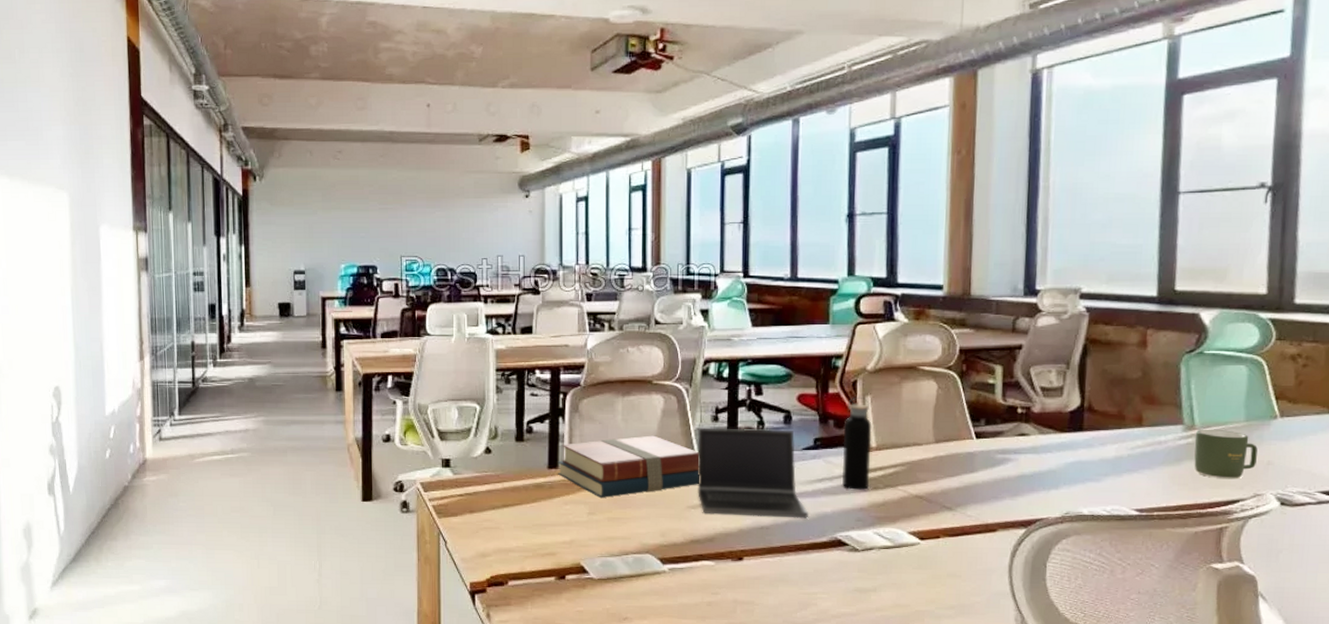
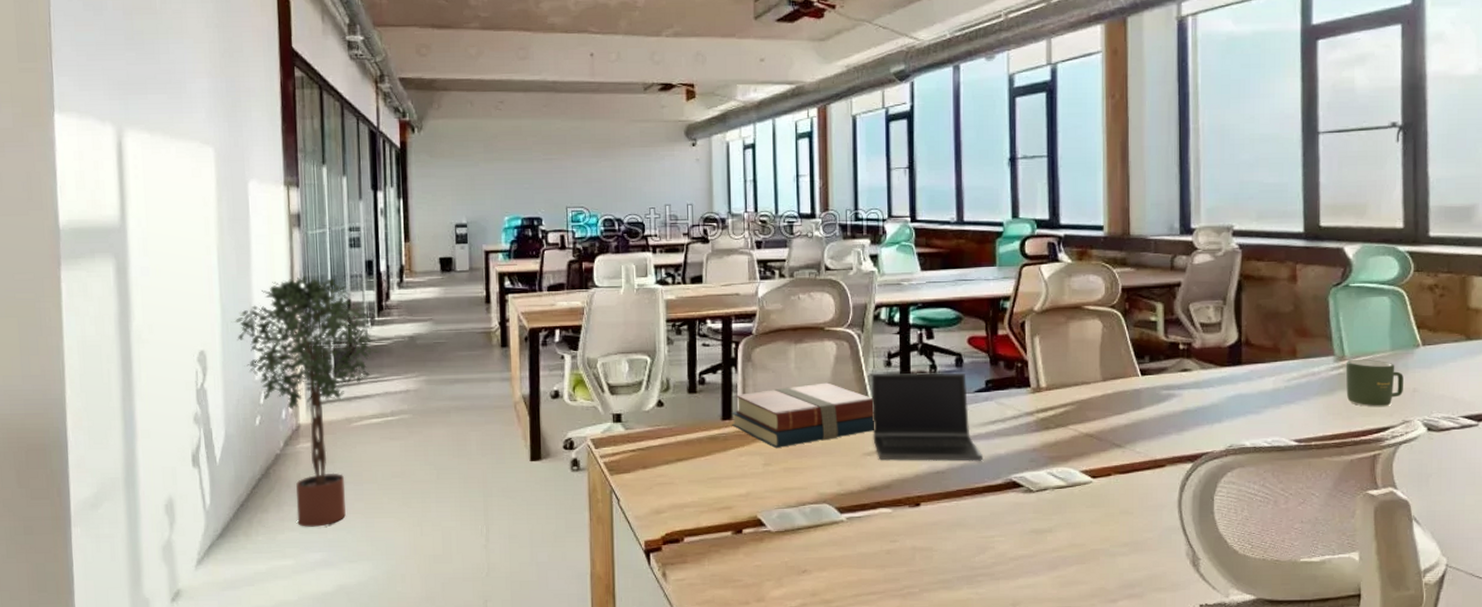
potted tree: none [87,318,221,556] -> present [234,276,379,527]
water bottle: present [842,396,872,490] -> none [1014,337,1041,430]

